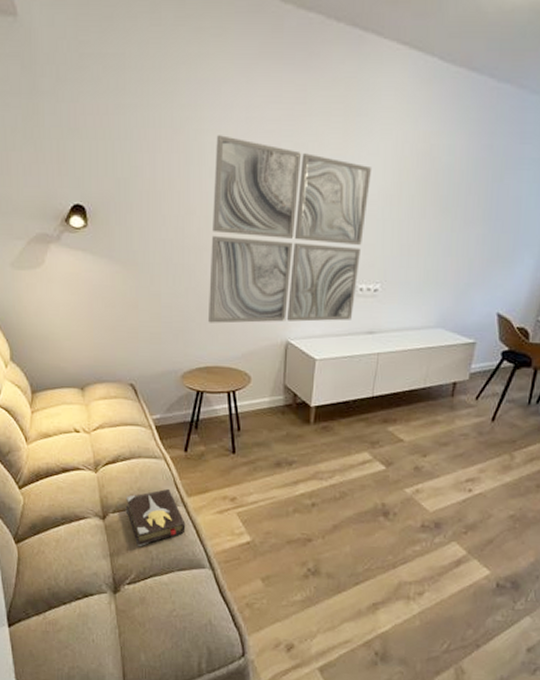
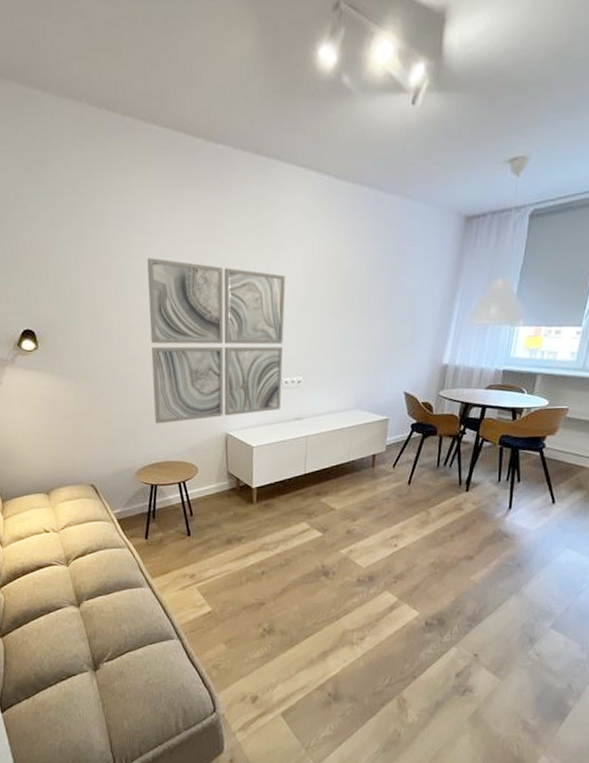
hardback book: present [125,488,186,546] -> none [97,573,153,627]

